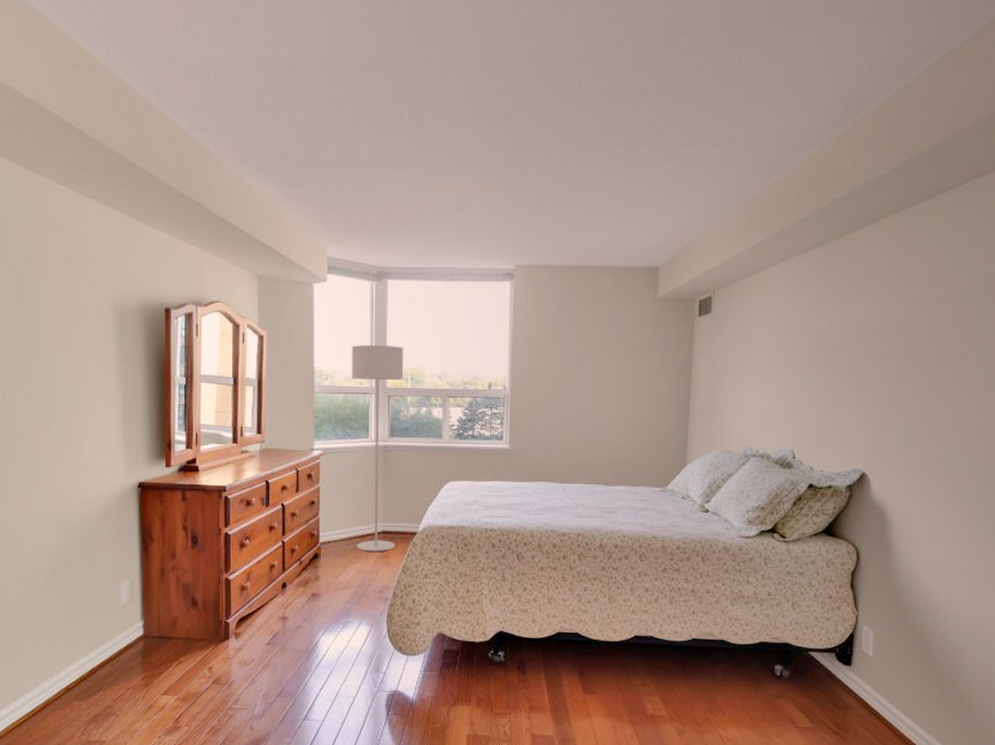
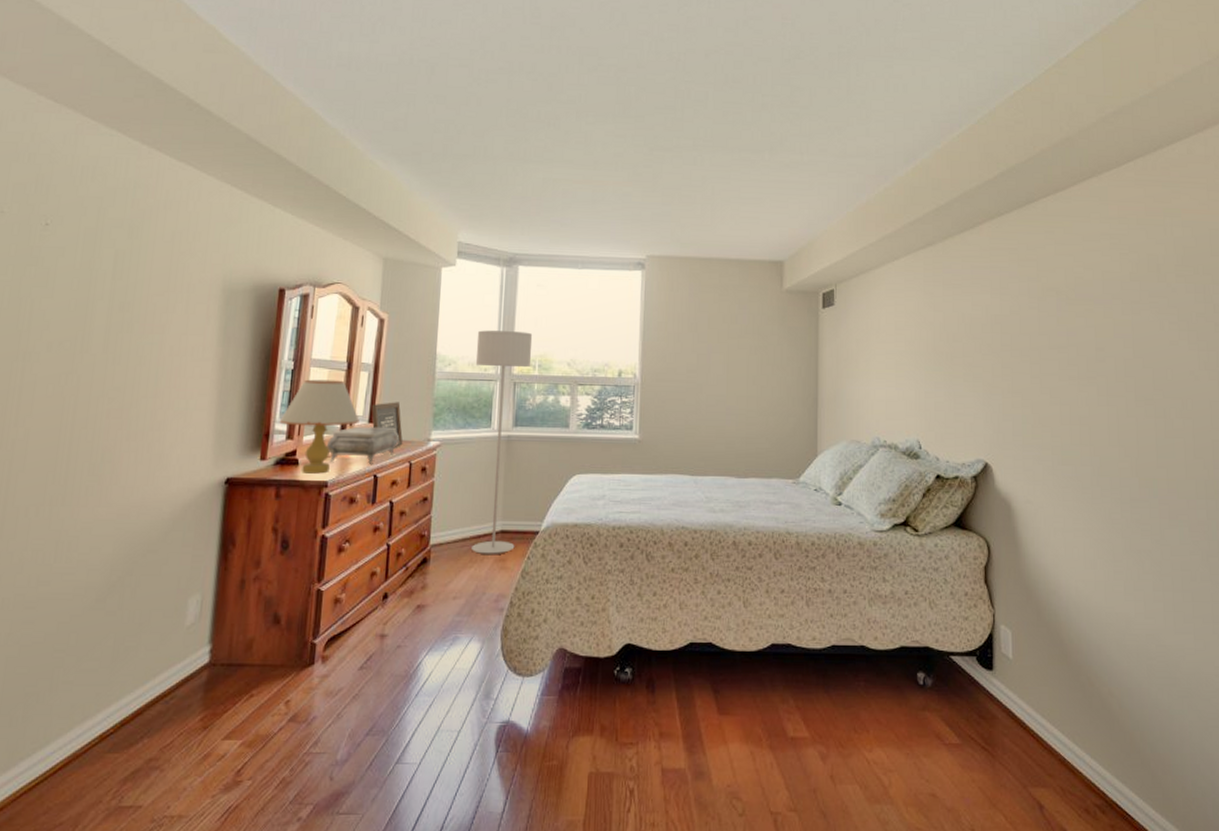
table lamp: none [178,394,249,479] -> present [279,379,359,474]
jewelry box: none [221,437,286,471] -> present [326,426,400,464]
picture frame: none [258,414,290,456] -> present [371,402,403,447]

